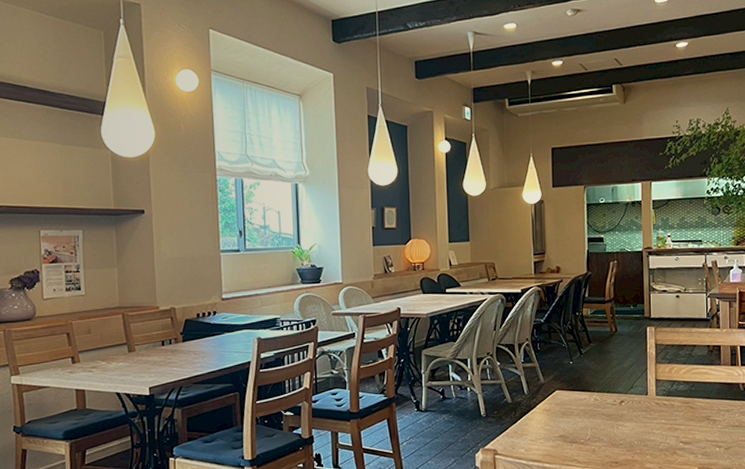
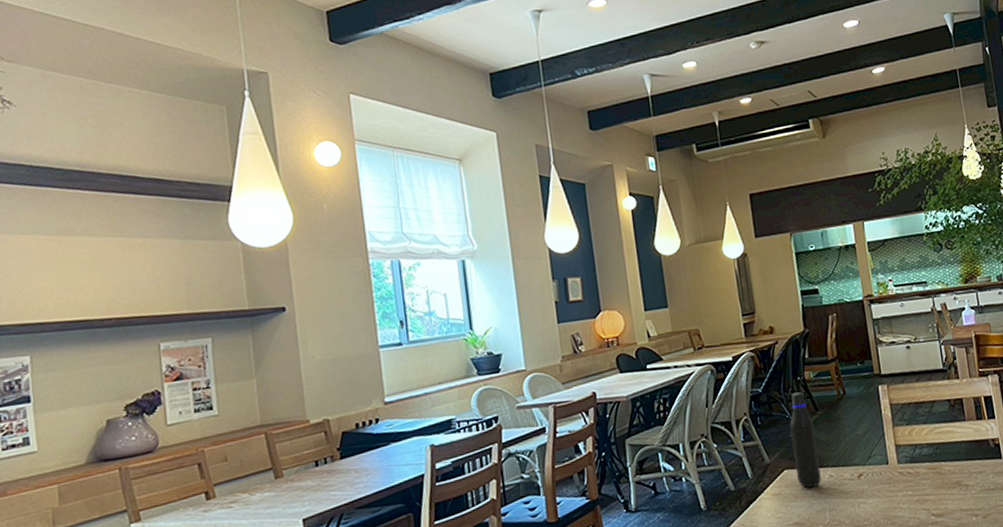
water bottle: none [565,326,587,408] -> present [790,392,822,488]

